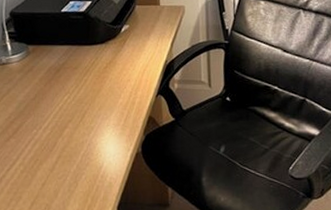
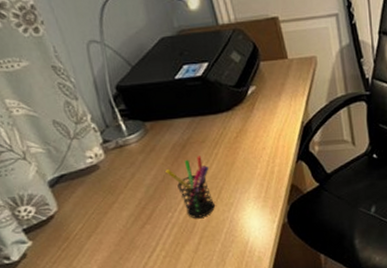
pen holder: none [38,80,78,138] -> present [165,156,215,218]

